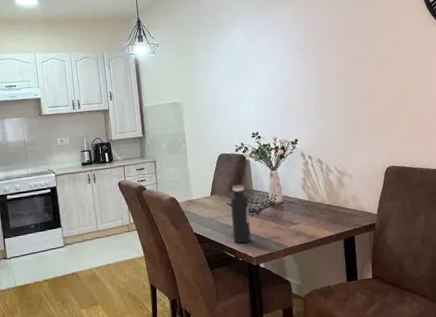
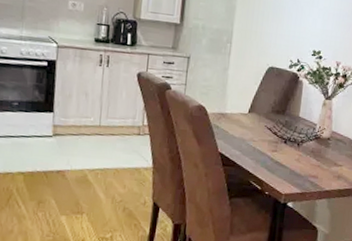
water bottle: present [230,184,251,244] -> none [263,107,291,176]

